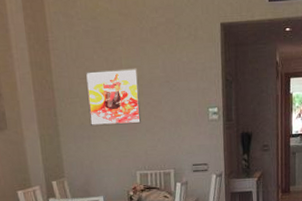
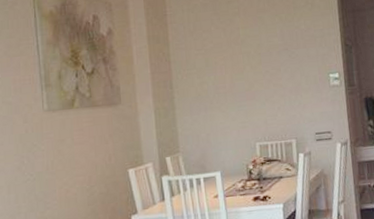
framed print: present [85,68,142,127] -> none [202,37,261,98]

